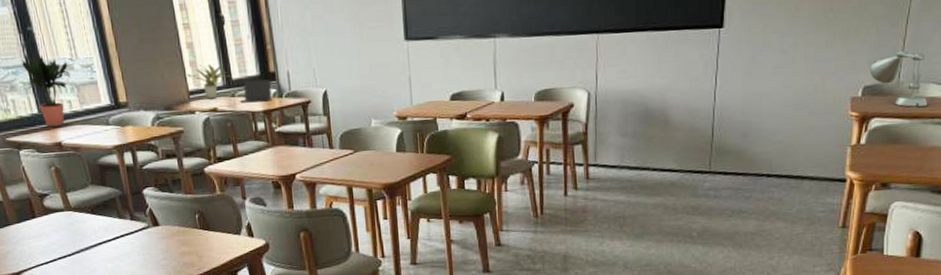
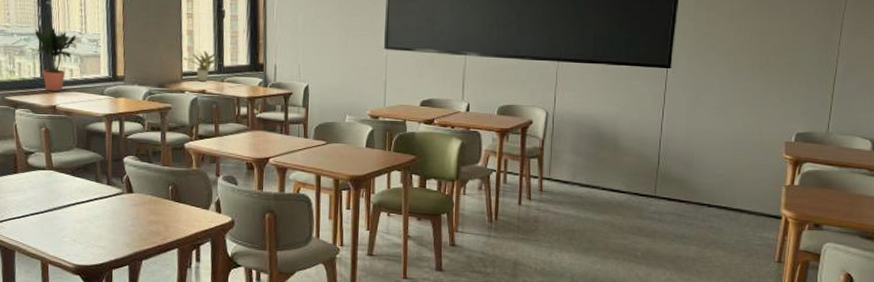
laptop: present [240,79,272,103] -> none [228,69,259,90]
desk lamp: present [870,51,929,108] -> none [802,105,856,158]

